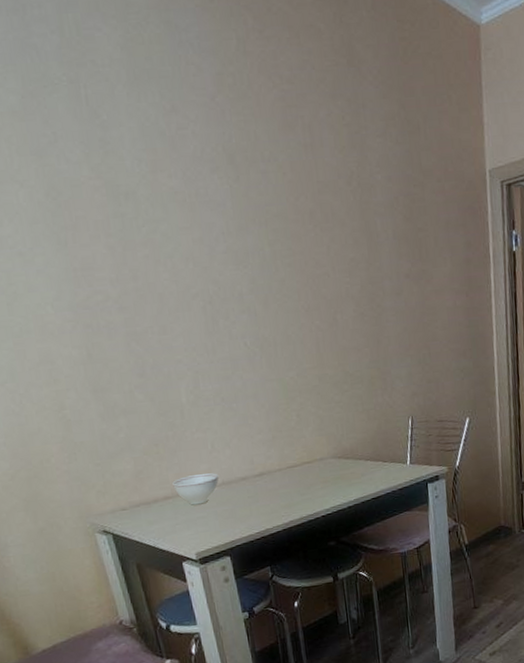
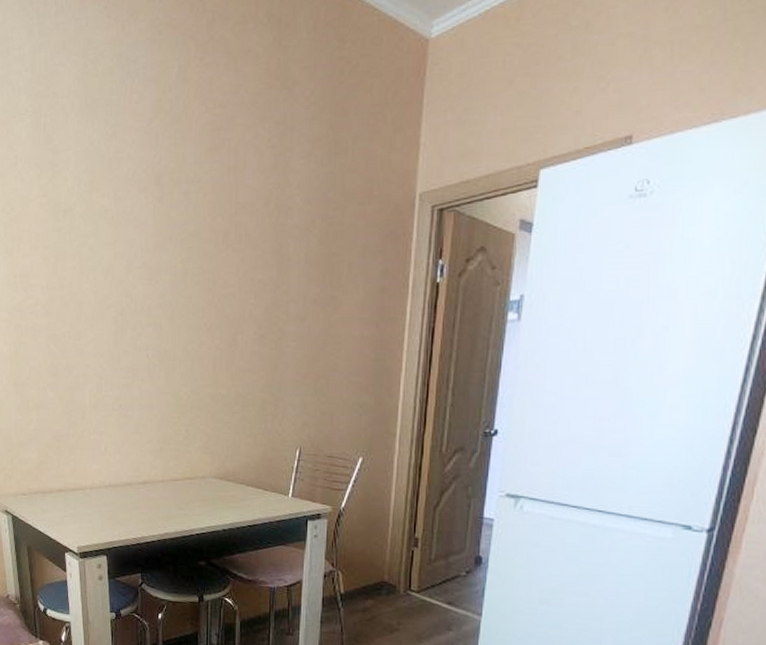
bowl: present [172,473,219,506] -> none [67,472,108,502]

